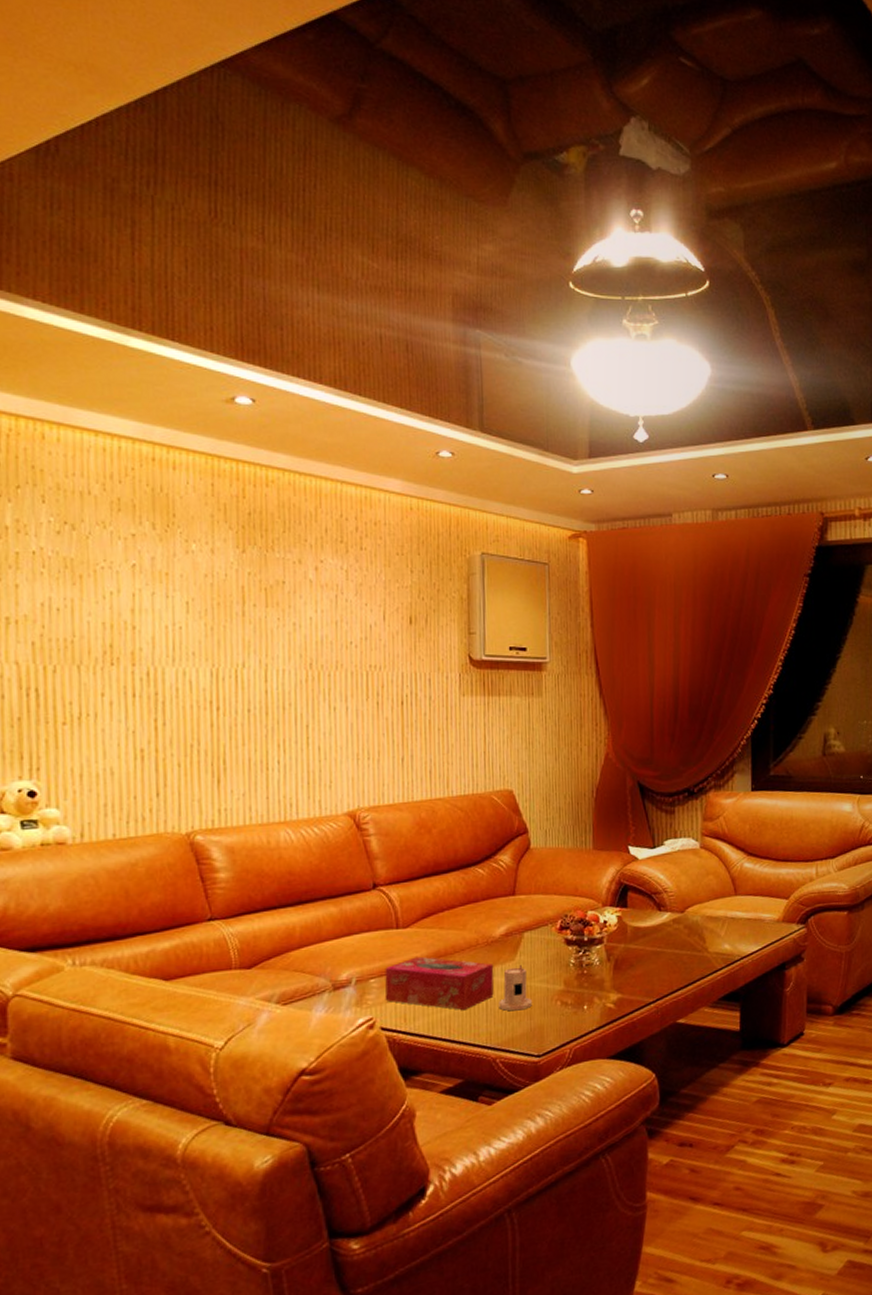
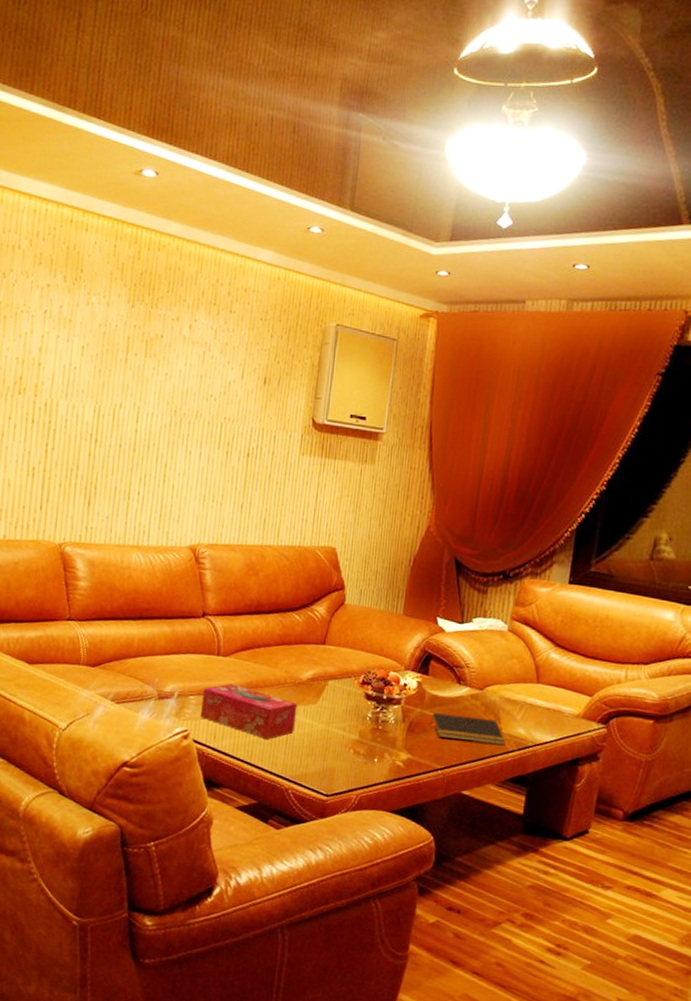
candle: present [498,964,532,1011] -> none [297,708,328,751]
notepad: none [636,941,713,970] -> present [430,712,506,746]

